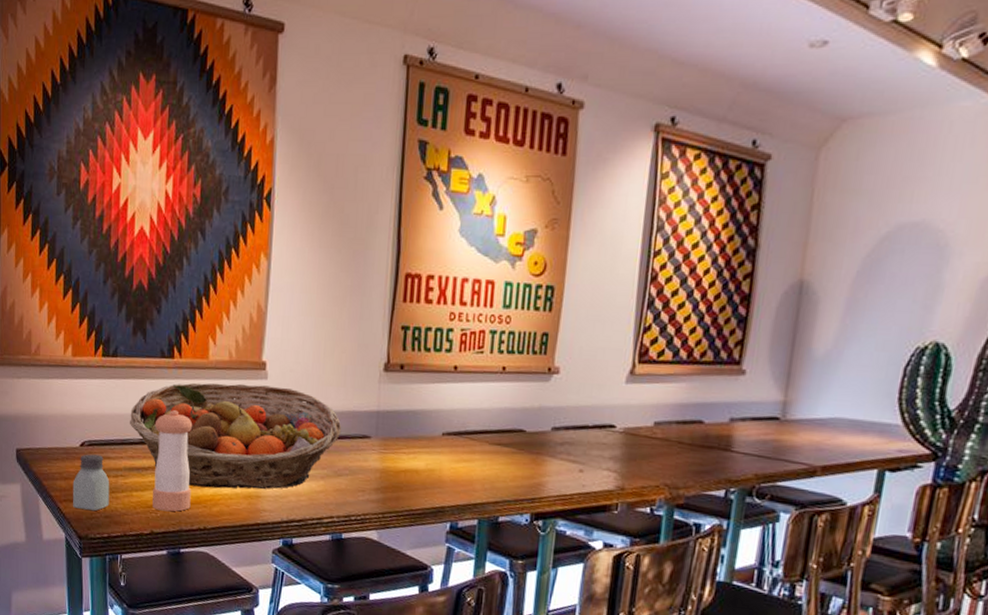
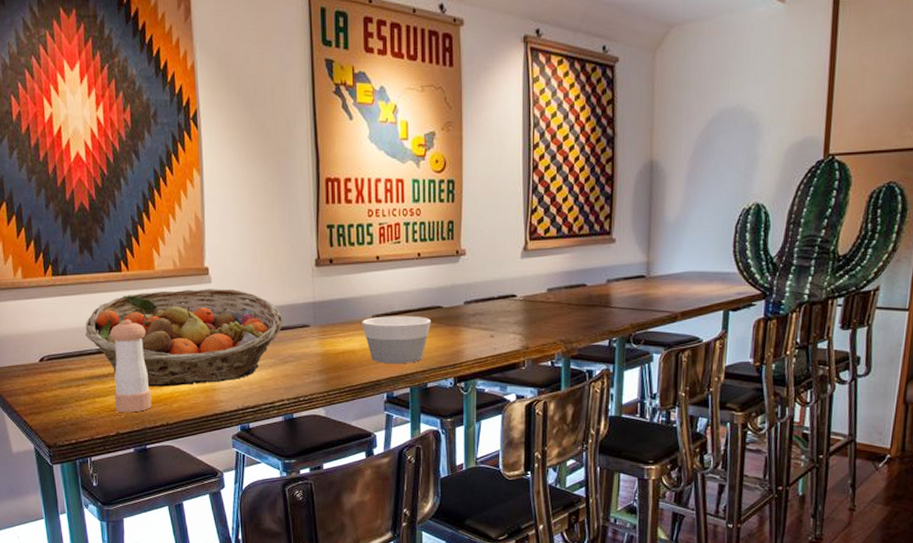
saltshaker: present [72,454,110,512] -> none [36,368,74,421]
bowl: none [430,434,511,492] -> present [362,316,432,364]

